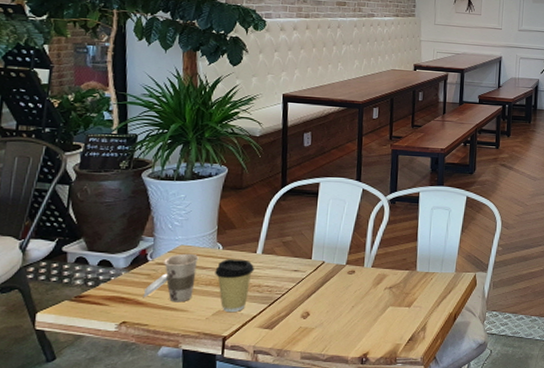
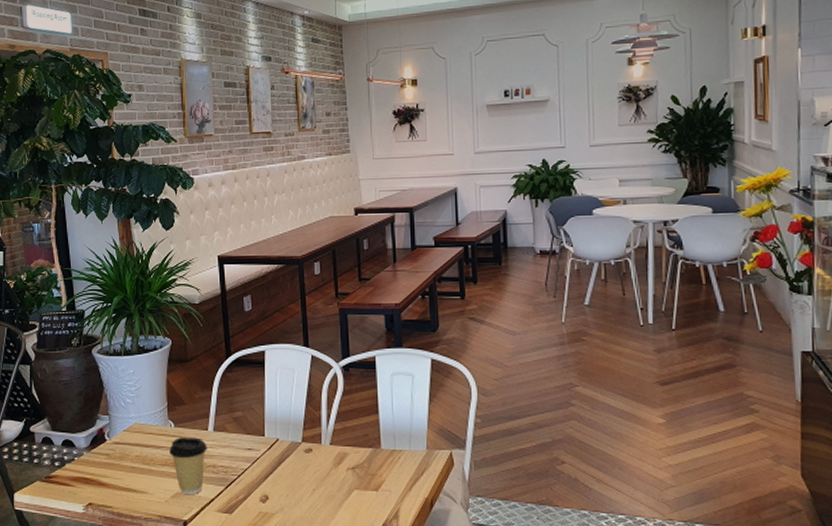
cup: present [143,253,199,302] -> none [105,432,152,484]

